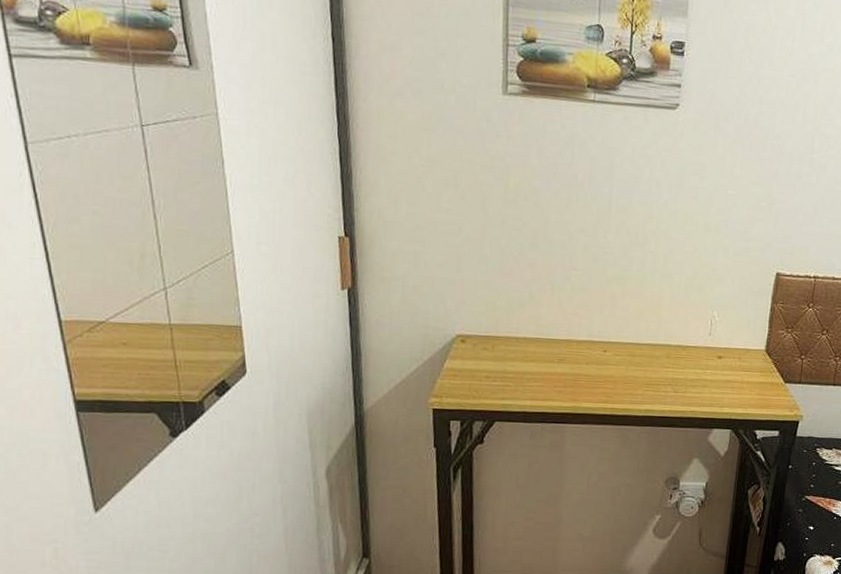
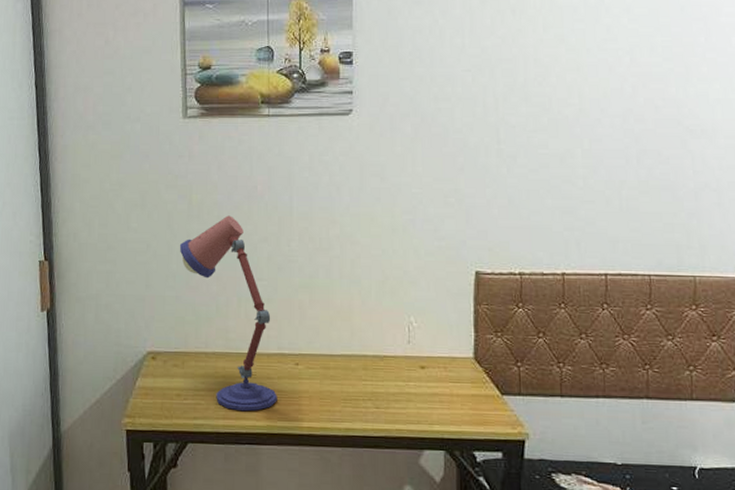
desk lamp: none [493,203,584,394] -> present [179,215,277,412]

